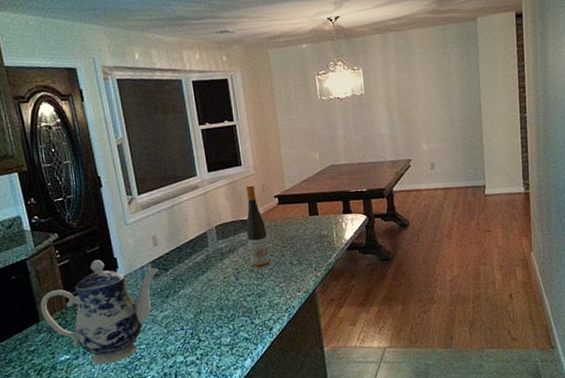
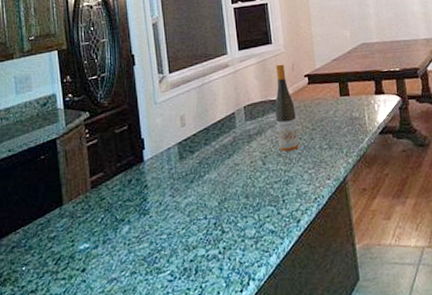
teapot: present [40,259,159,365] -> none [65,140,185,256]

